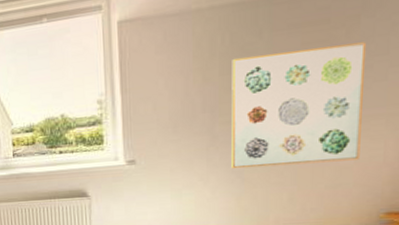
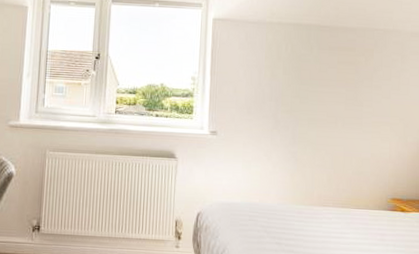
wall art: present [232,42,367,169] -> none [288,63,378,155]

